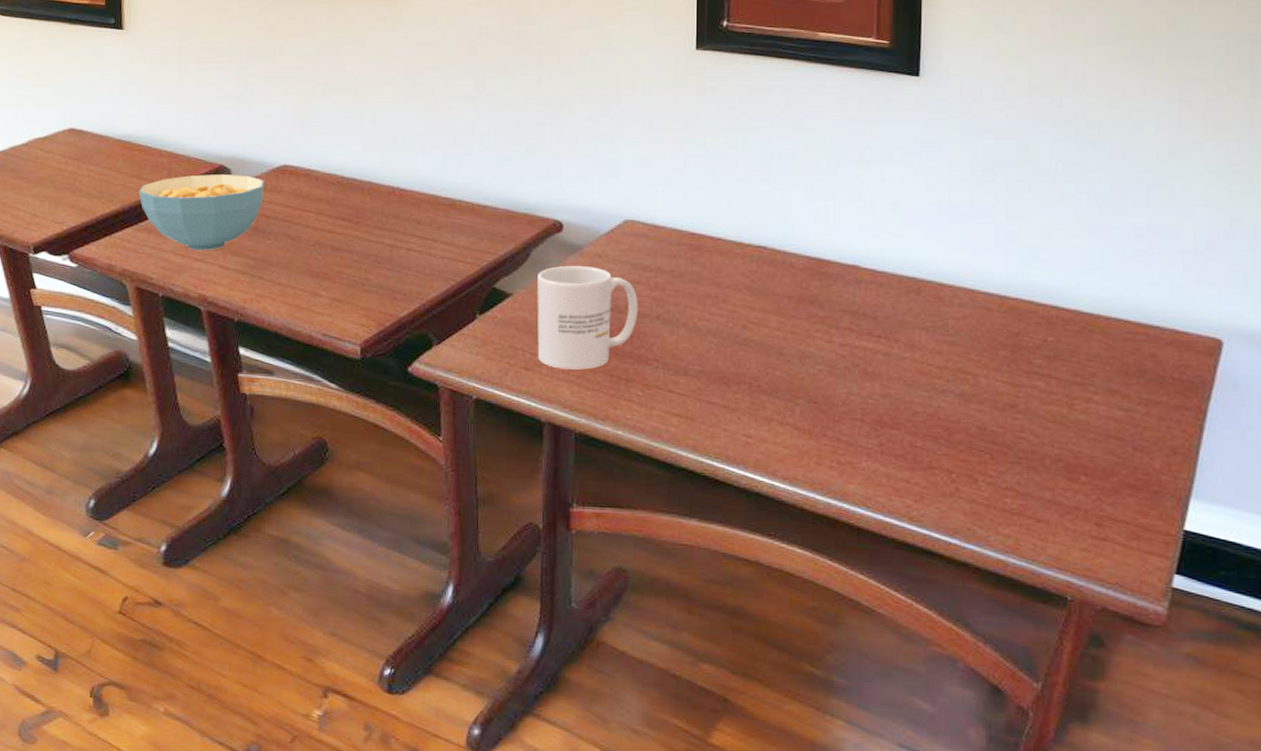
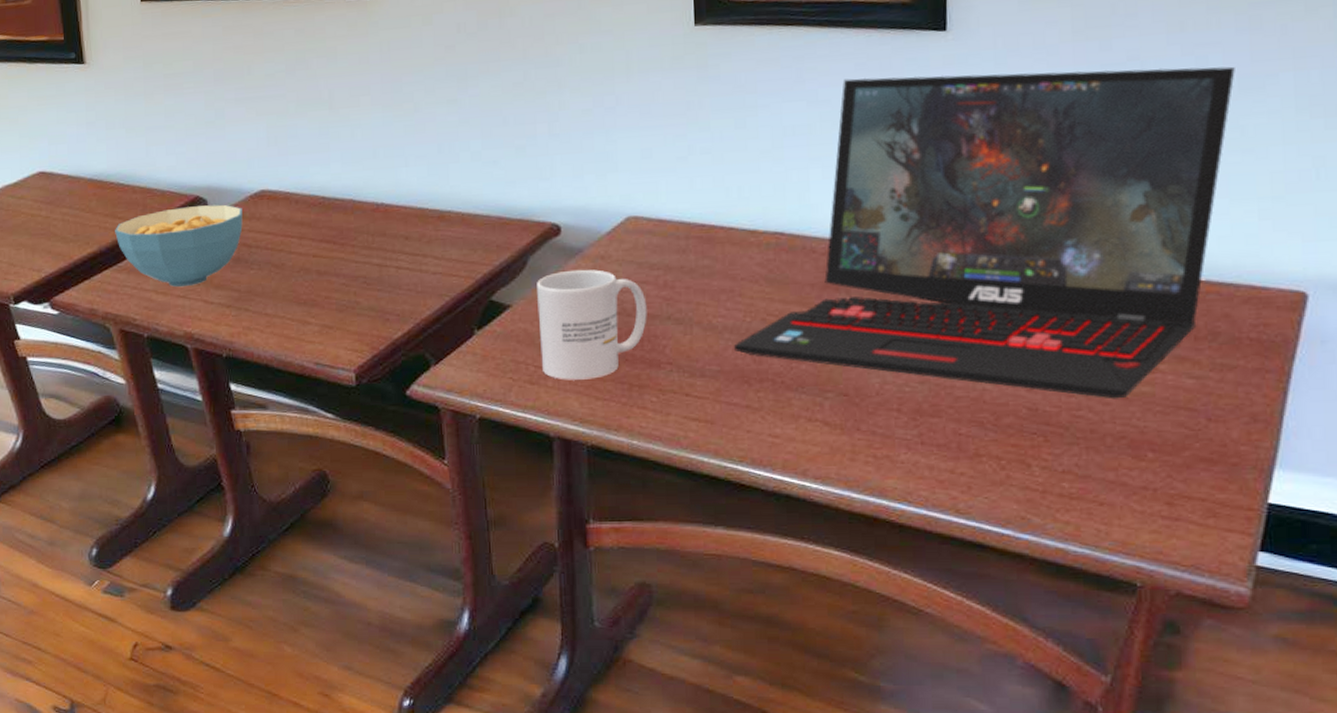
laptop: none [715,111,1167,425] -> present [733,66,1235,399]

